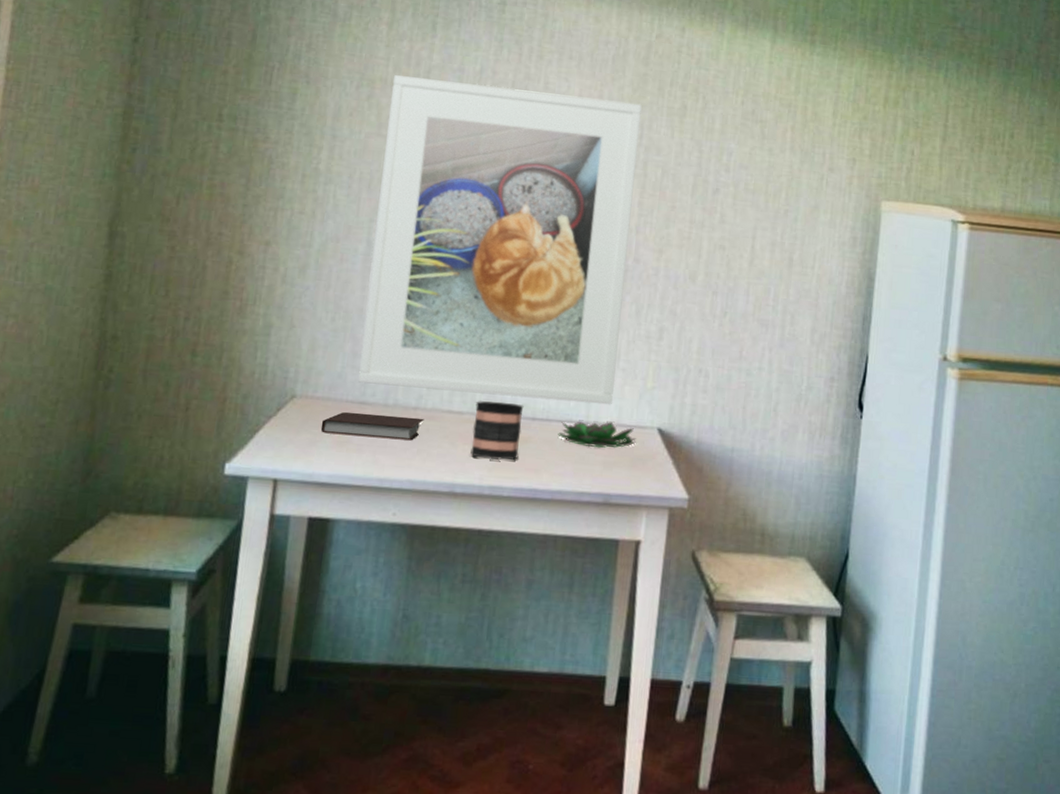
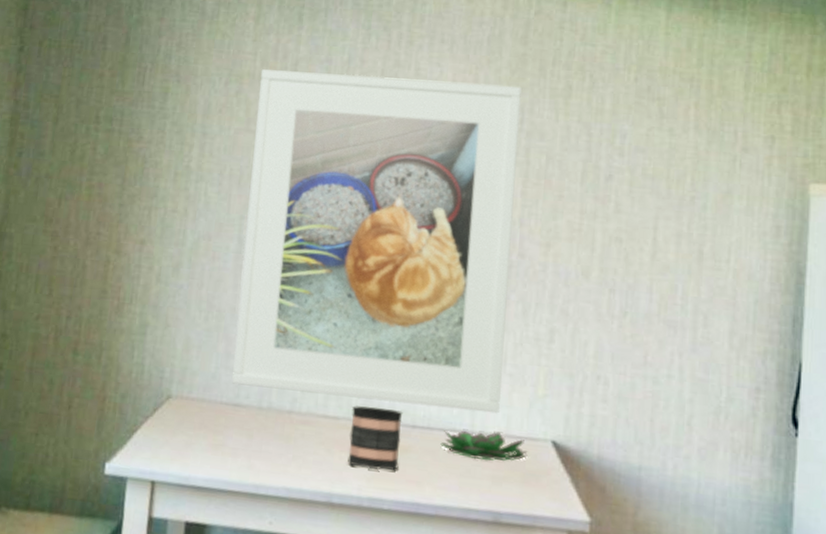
notebook: present [320,411,424,441] -> none [196,413,299,446]

